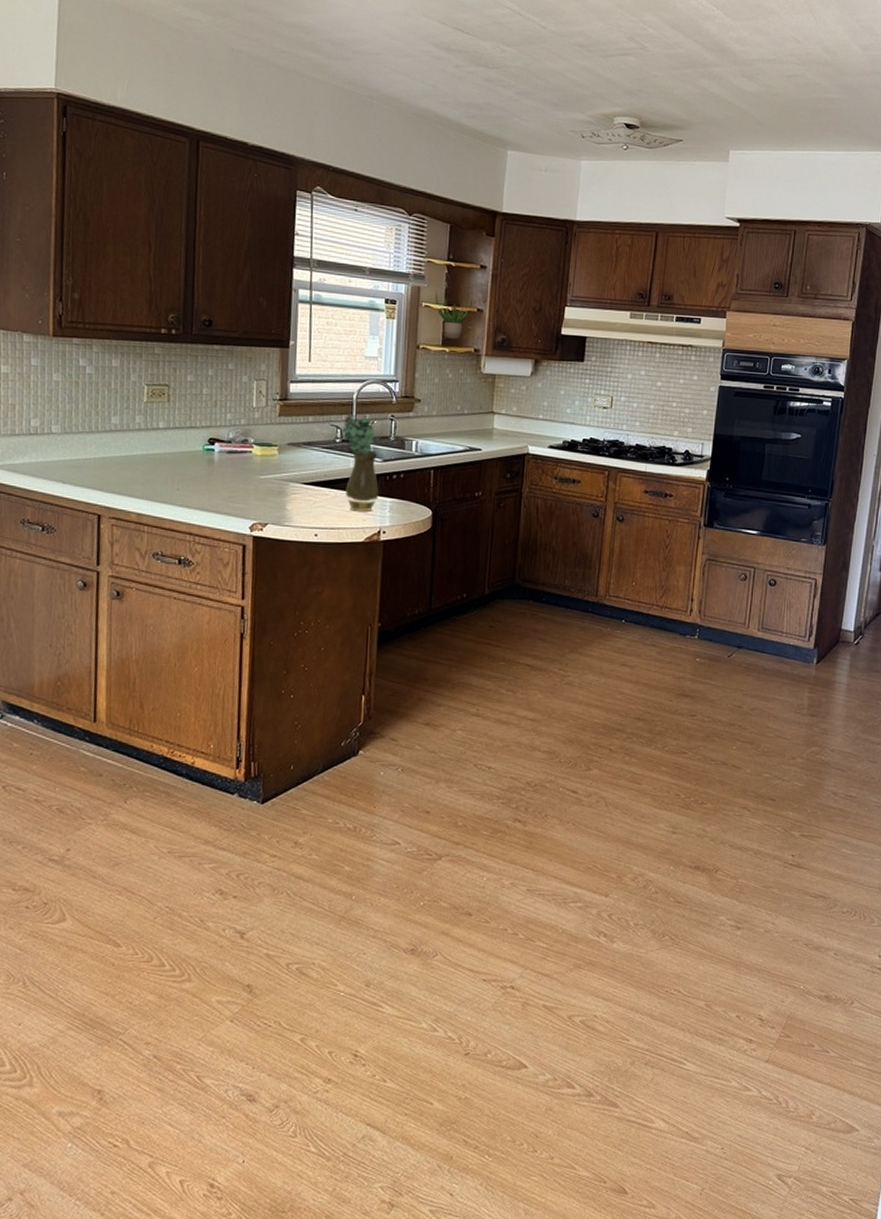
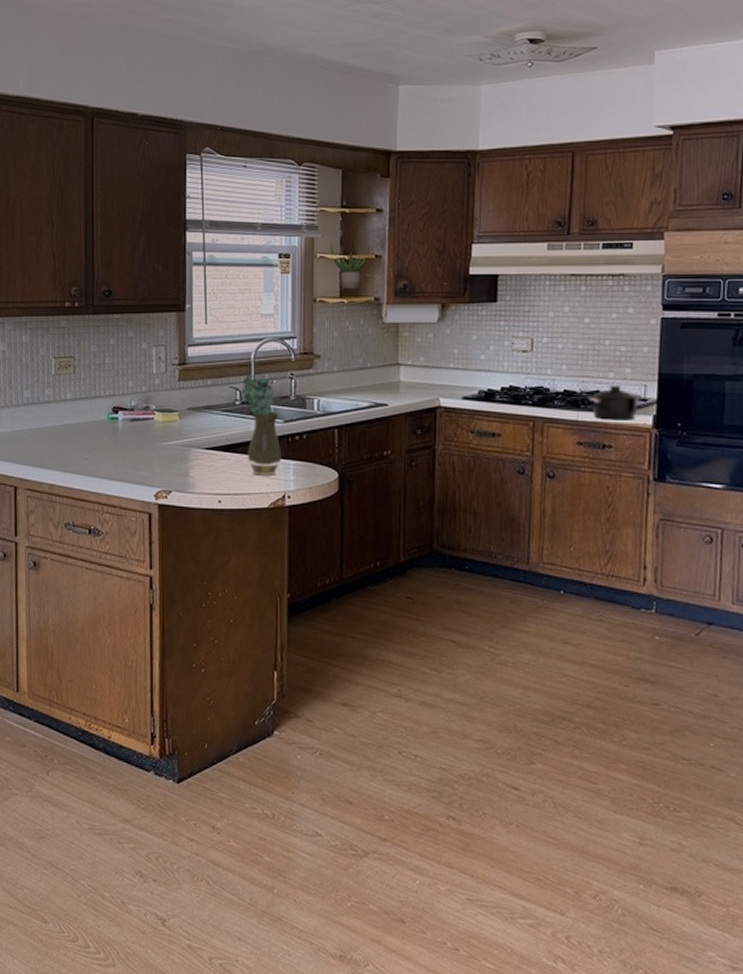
saucepan: none [655,441,700,474] -> present [587,384,643,420]

